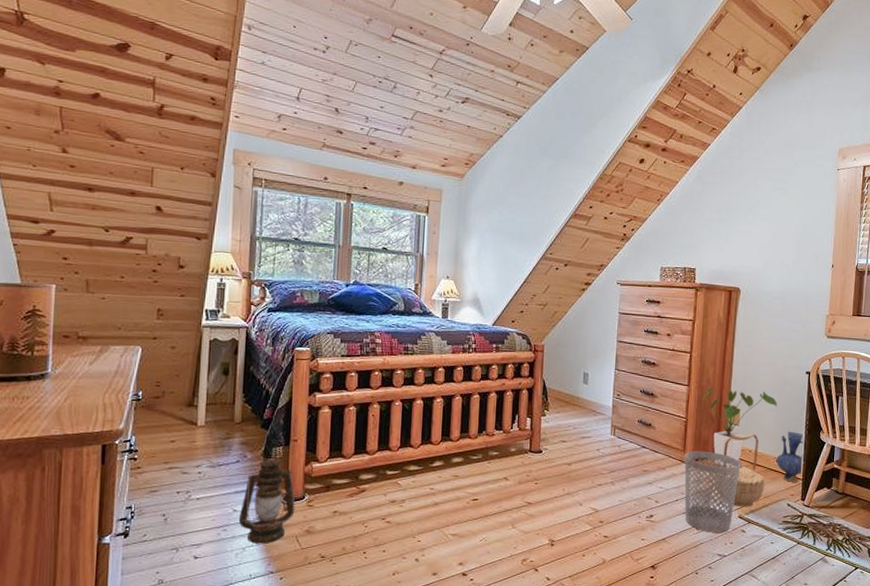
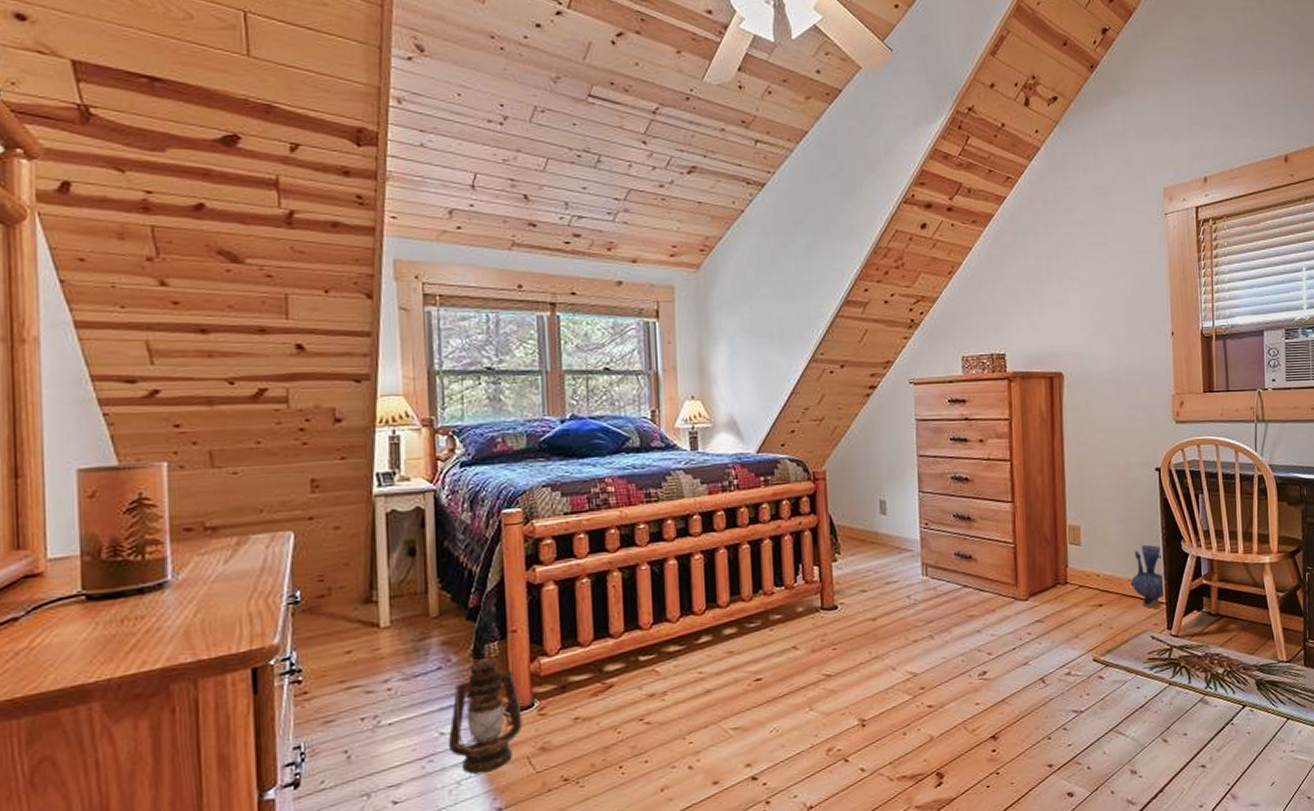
wastebasket: present [684,450,741,533] -> none [1018,582,1089,685]
house plant: present [702,387,778,466] -> none [1032,499,1125,599]
basket: present [714,433,765,507] -> none [1057,552,1121,648]

